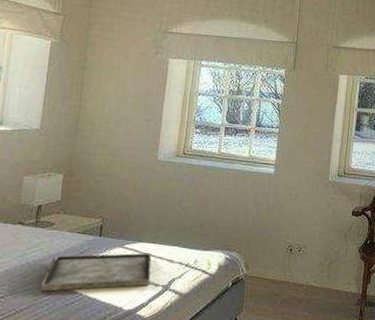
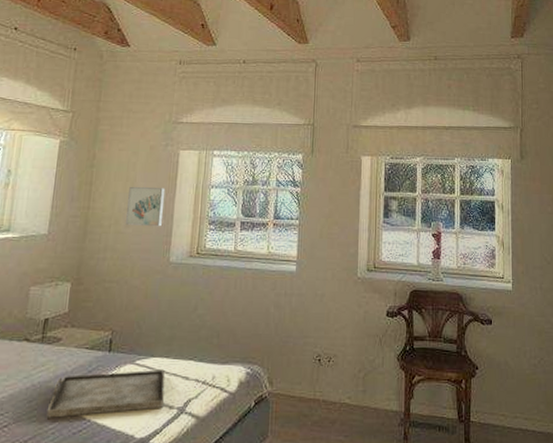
wall art: none [116,89,155,128] -> present [126,186,166,227]

